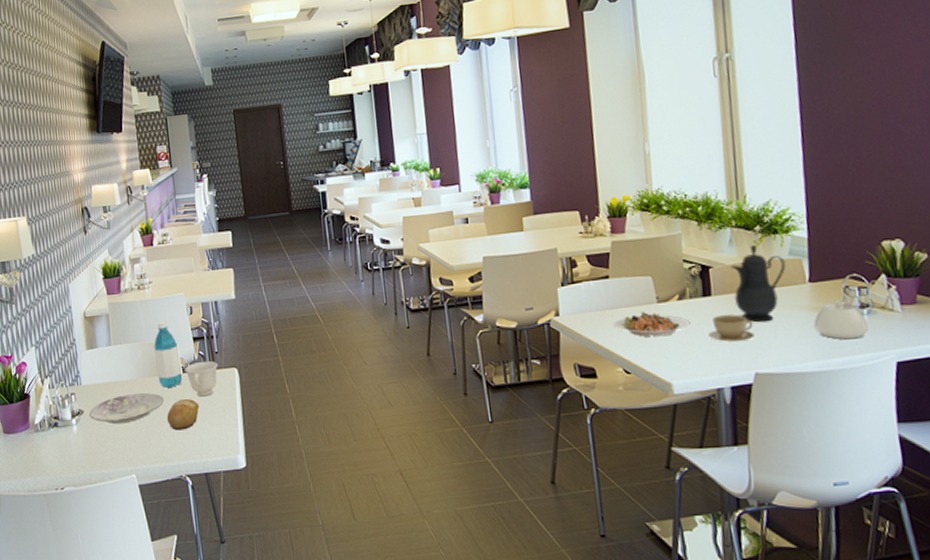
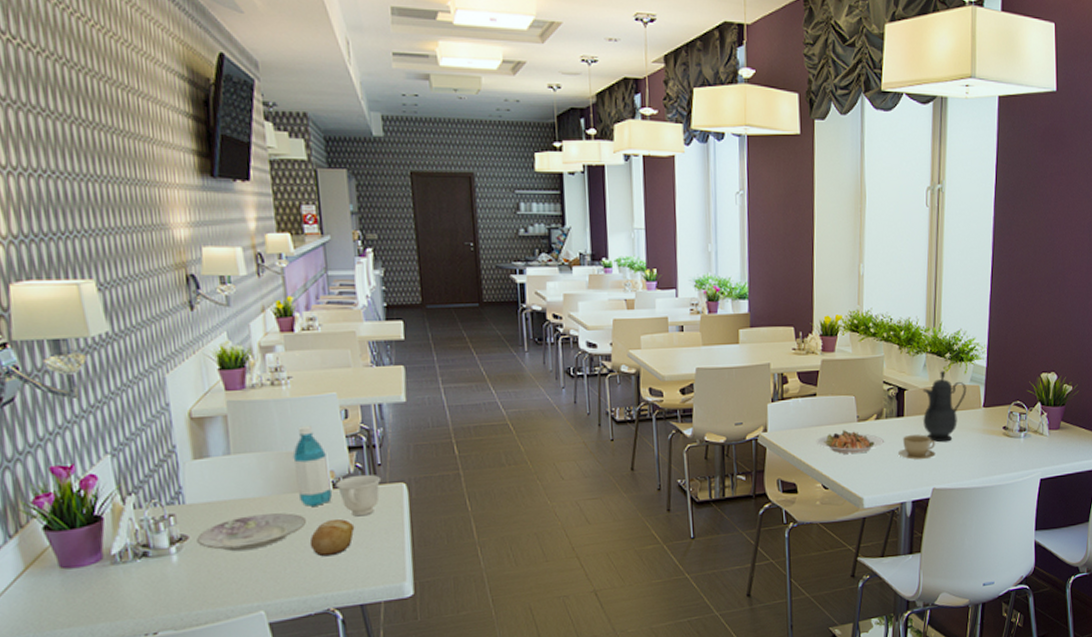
sugar bowl: present [813,299,869,340] -> none [983,423,1023,459]

